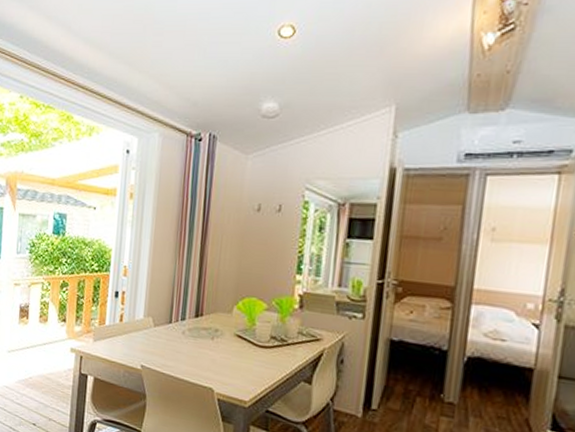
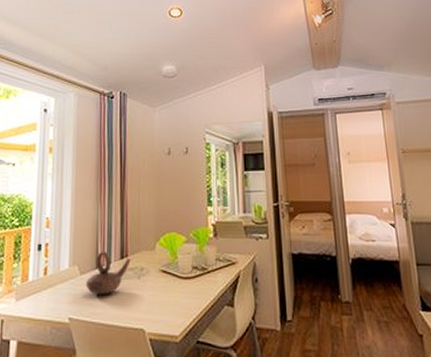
teapot: none [159,306,206,350] -> present [86,251,131,296]

